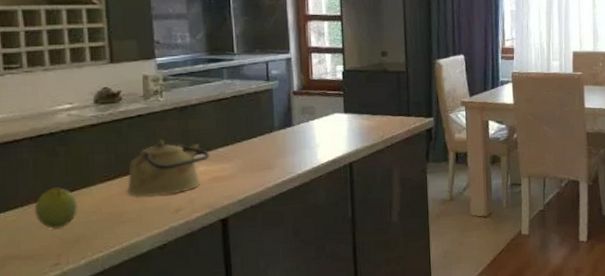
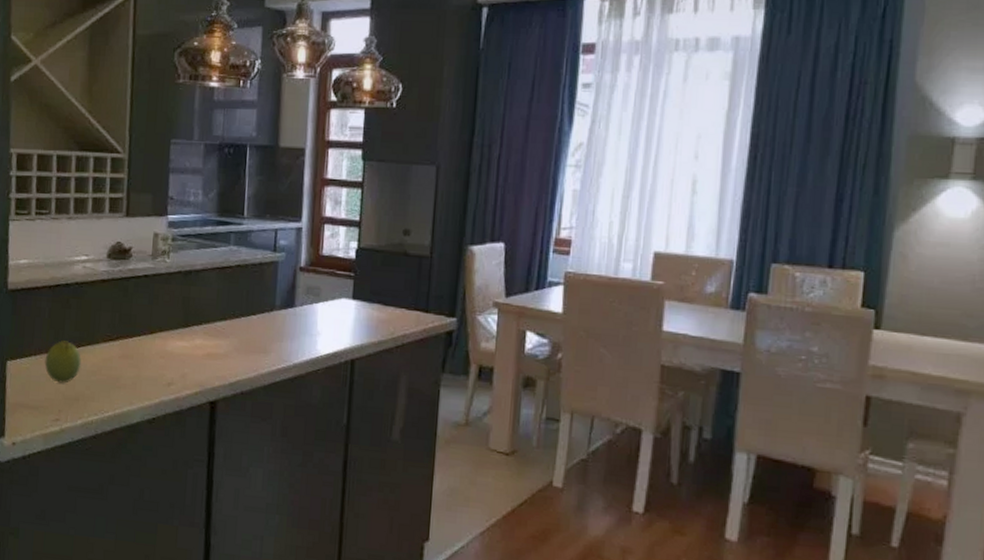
kettle: present [126,139,210,197] -> none [125,304,208,365]

